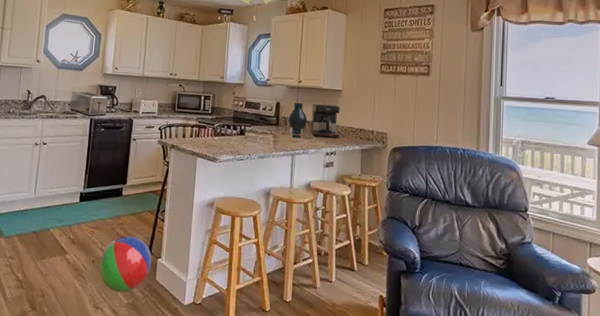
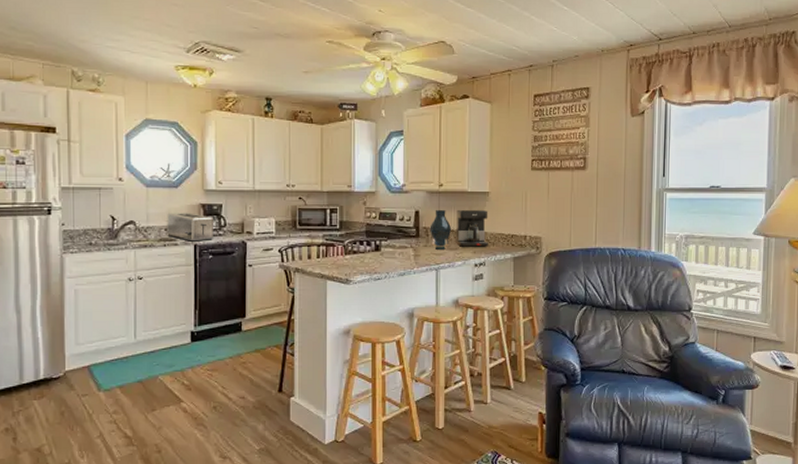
beach ball: present [99,235,152,292] -> none [222,375,284,438]

